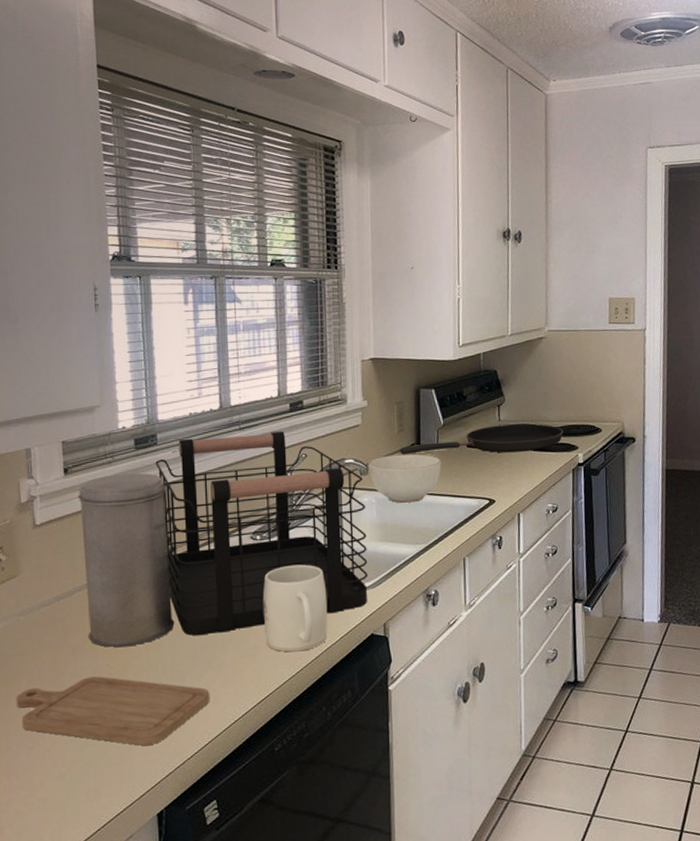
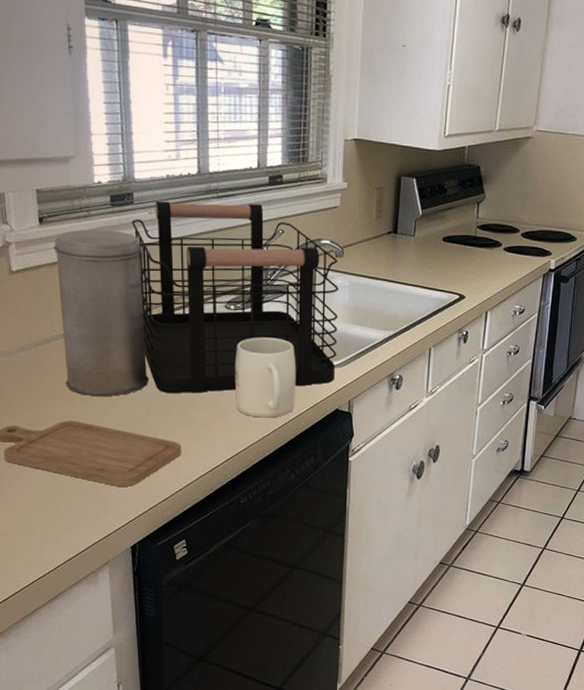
bowl: present [368,453,443,503] -> none [344,240,418,289]
frying pan: present [400,423,564,455] -> none [376,222,539,252]

